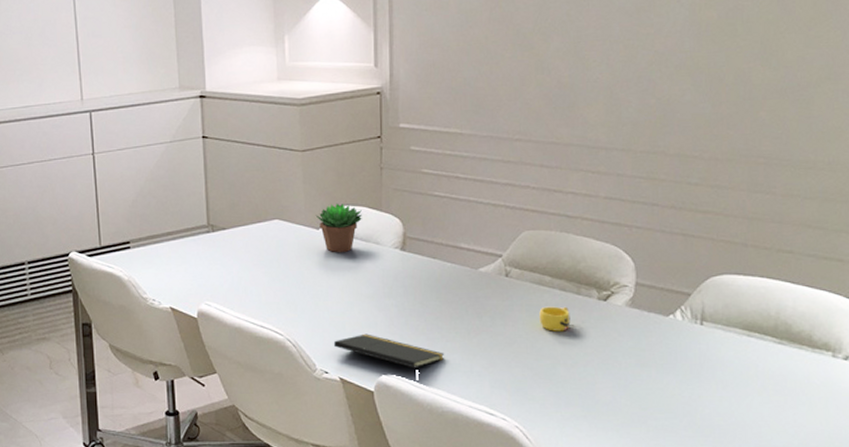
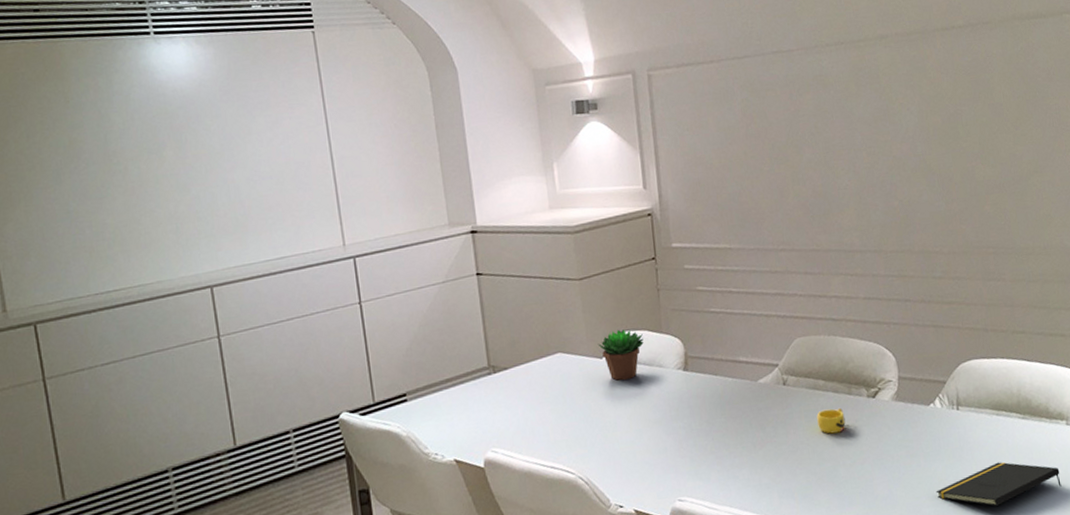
notepad: present [334,333,445,370] -> none [626,460,734,491]
notepad: none [666,385,818,430] -> present [936,462,1062,506]

